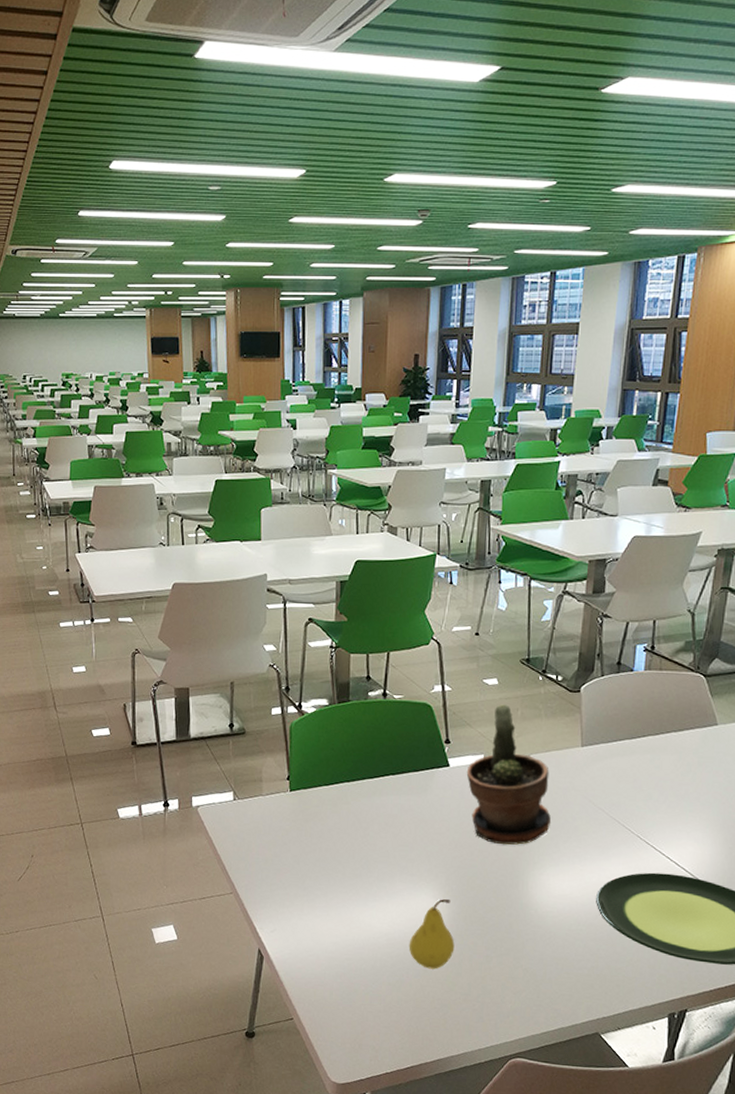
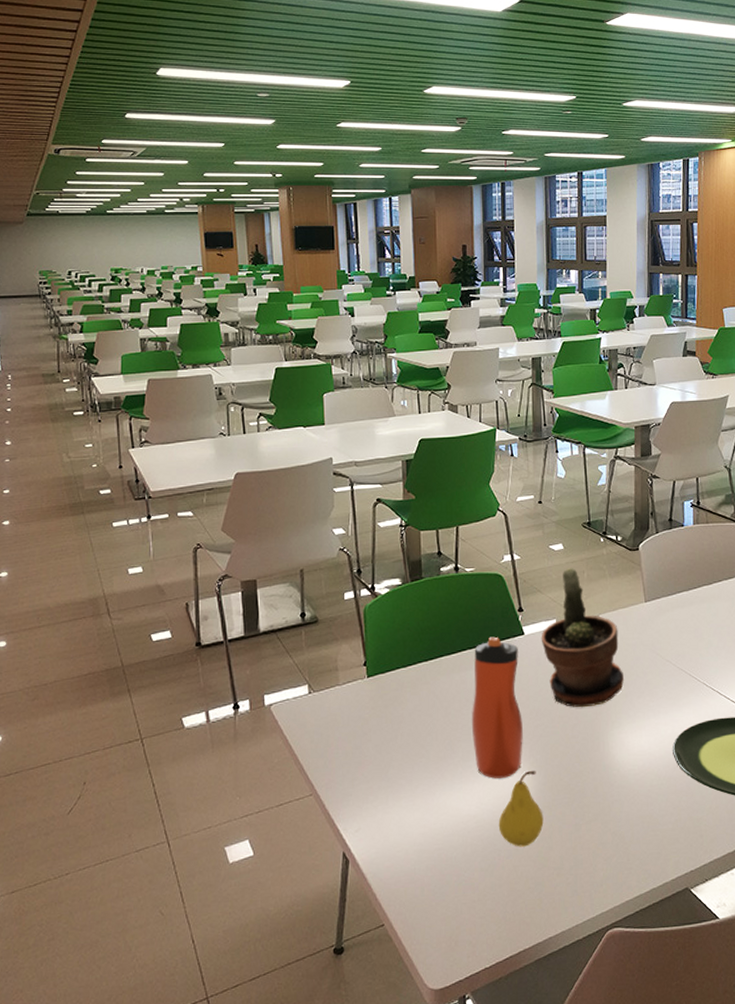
water bottle: none [388,765,442,902] -> present [471,636,523,779]

